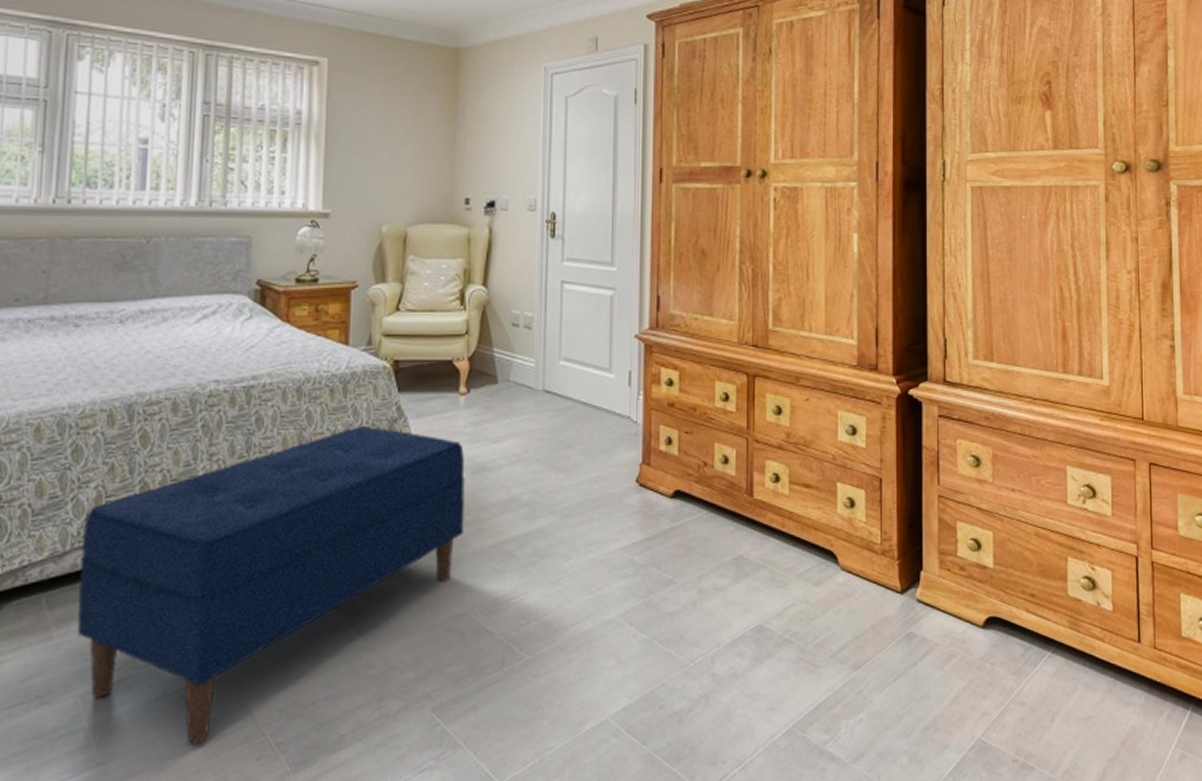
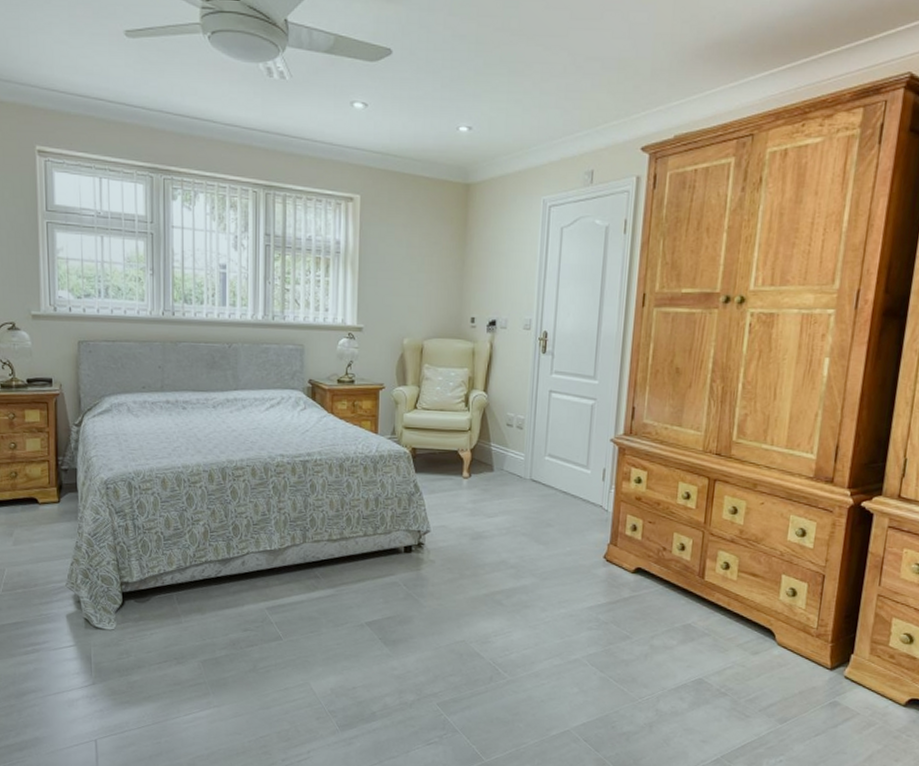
bench: present [77,427,465,744] -> none [196,497,466,703]

